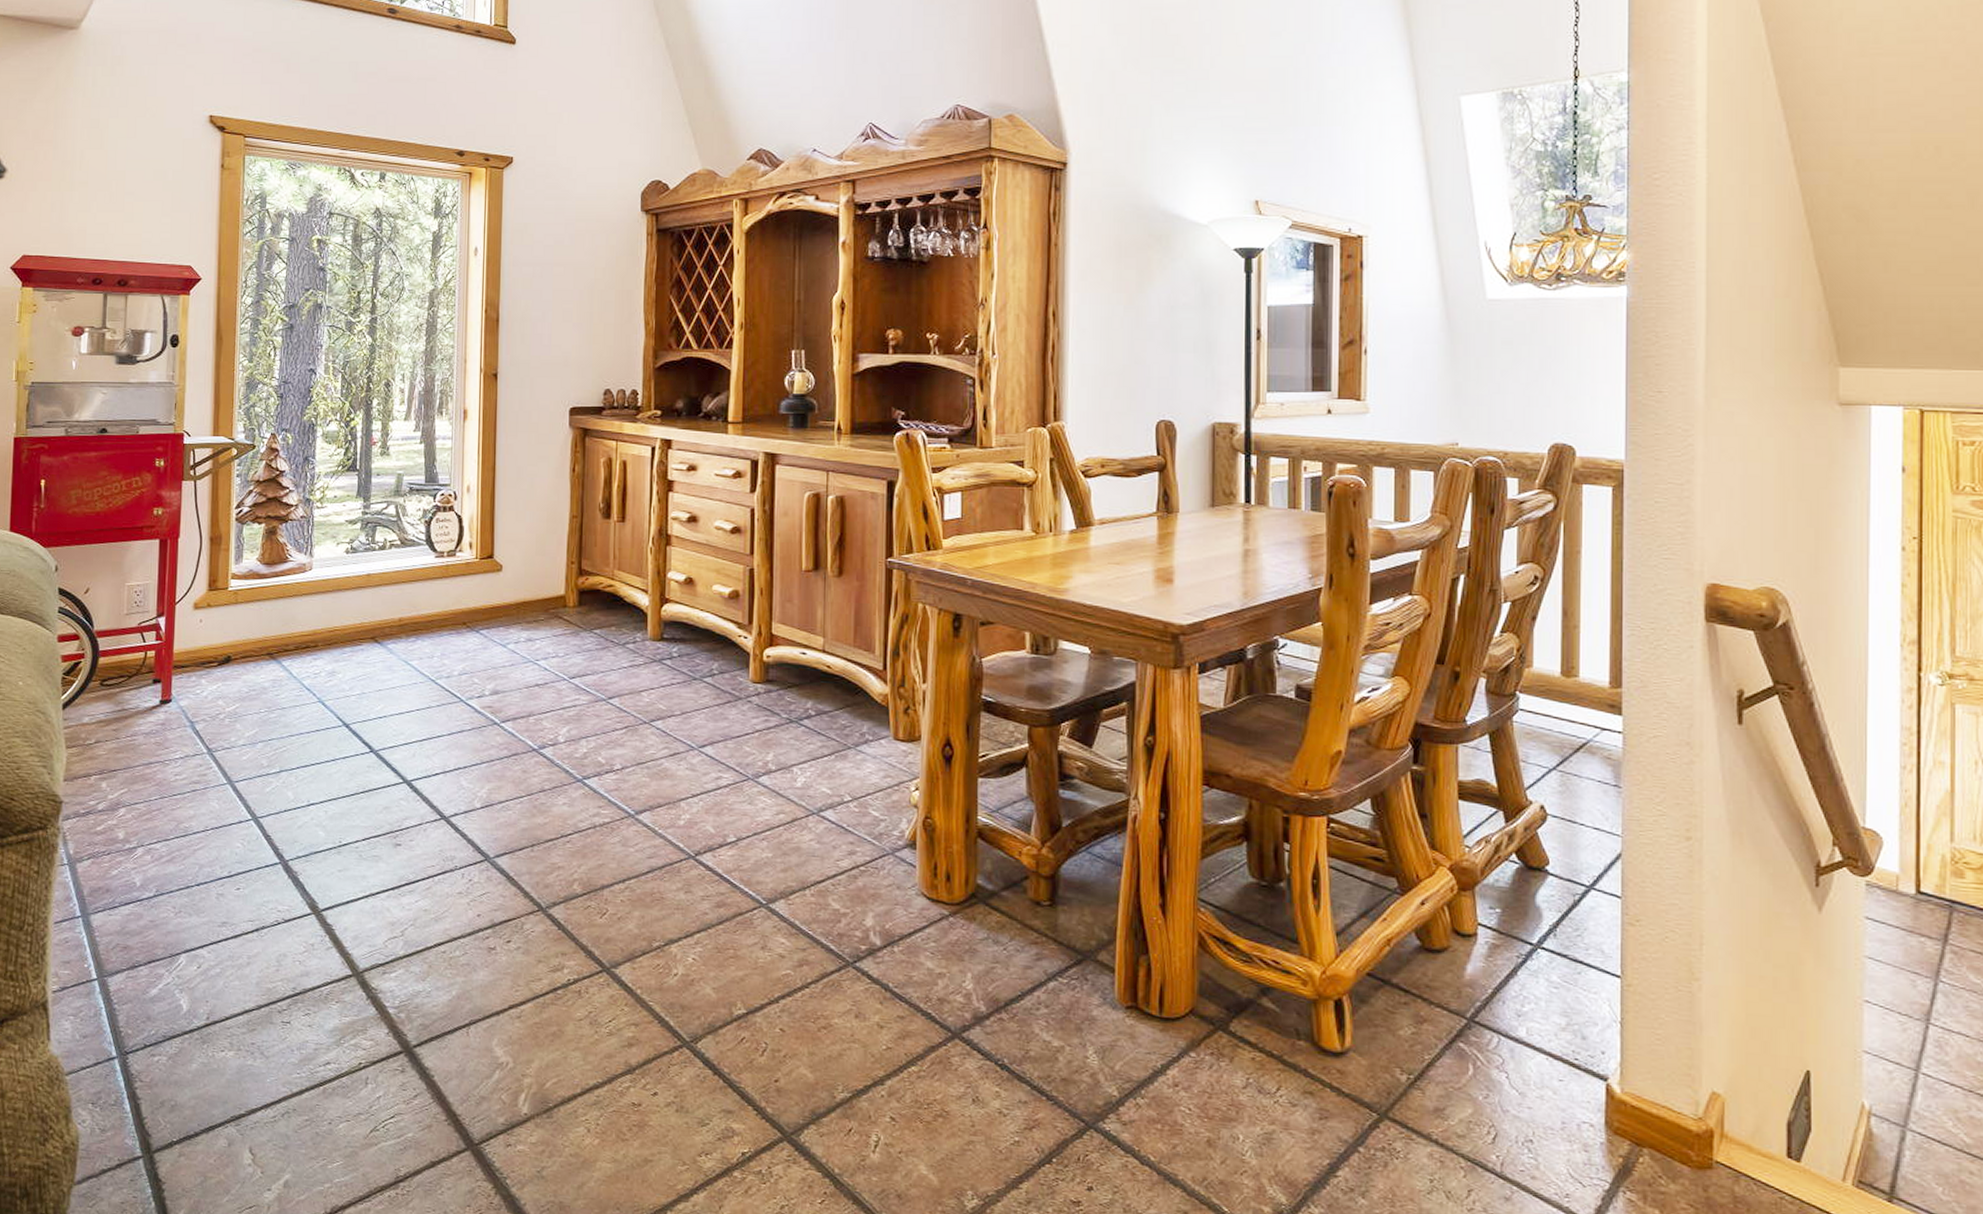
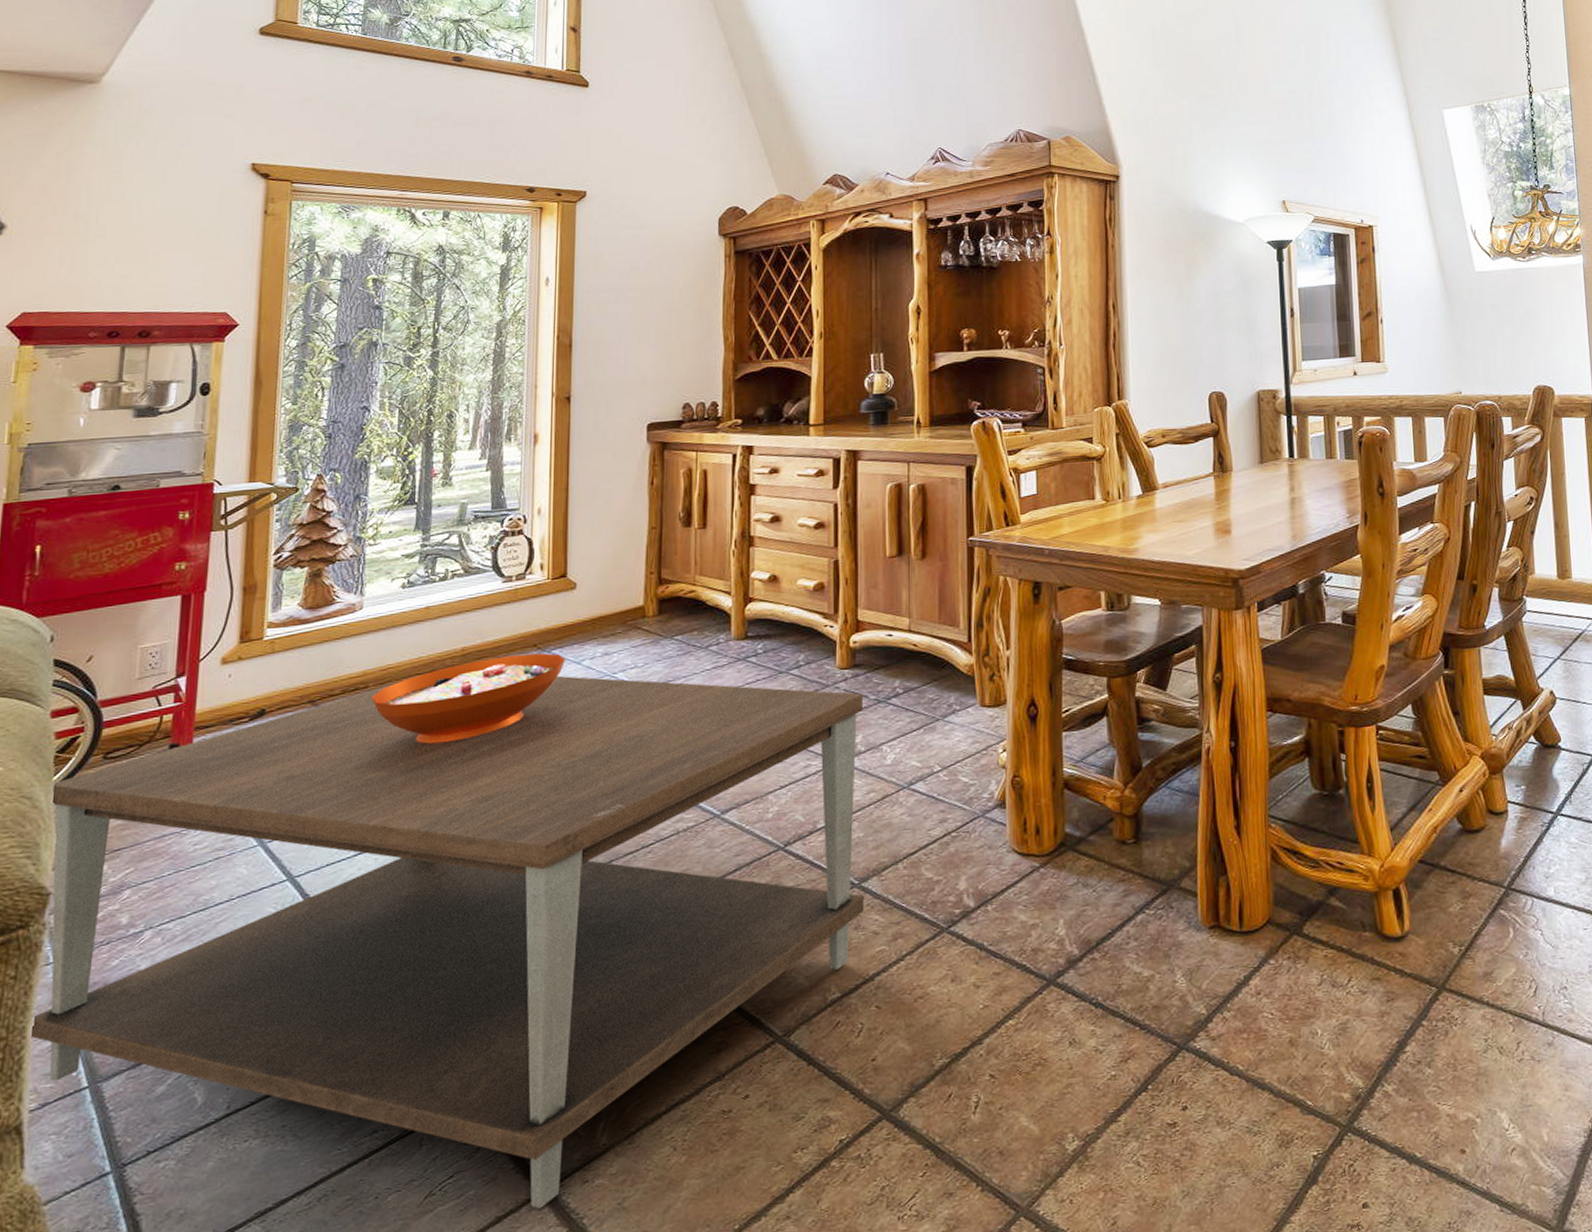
coffee table: none [52,647,775,1162] -> present [31,675,864,1209]
decorative bowl: none [320,630,493,709] -> present [371,653,566,744]

